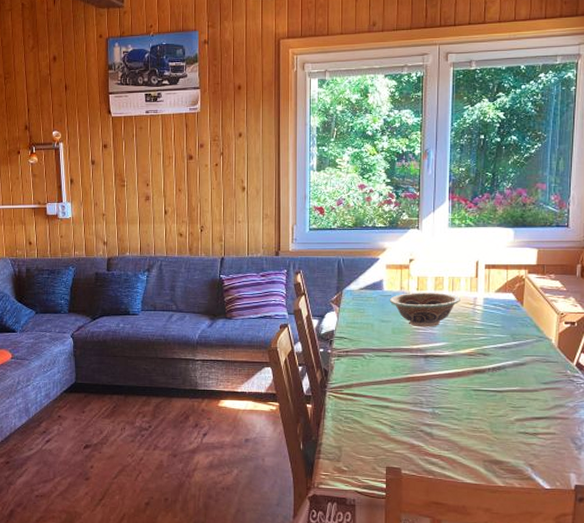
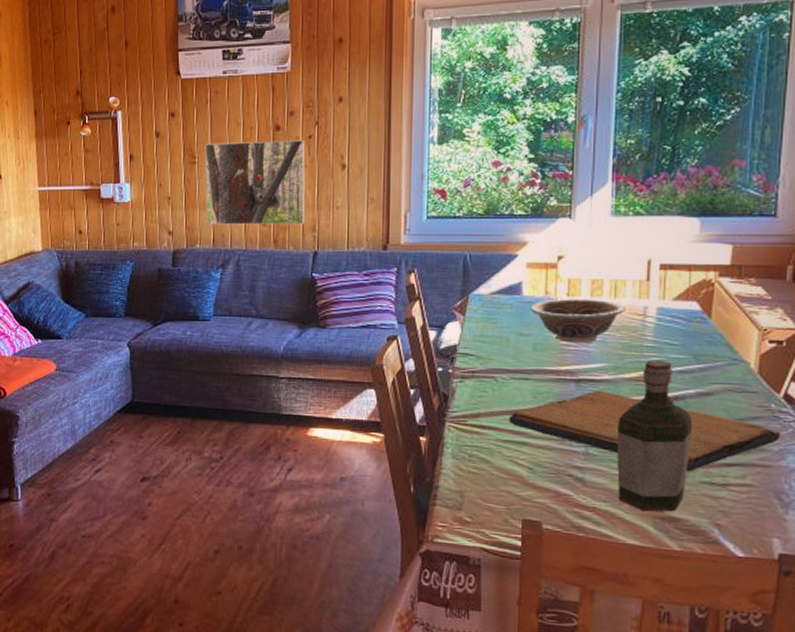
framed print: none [132,167,214,236] -> present [204,140,306,225]
religious icon: none [374,363,574,425] -> present [508,390,780,472]
bottle: none [456,339,511,457] -> present [617,361,693,512]

